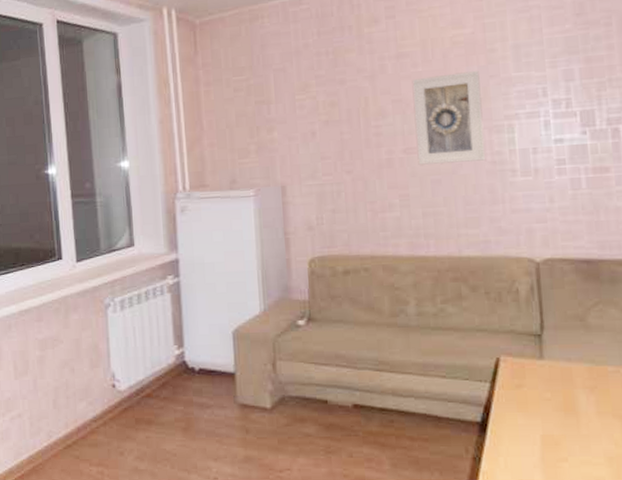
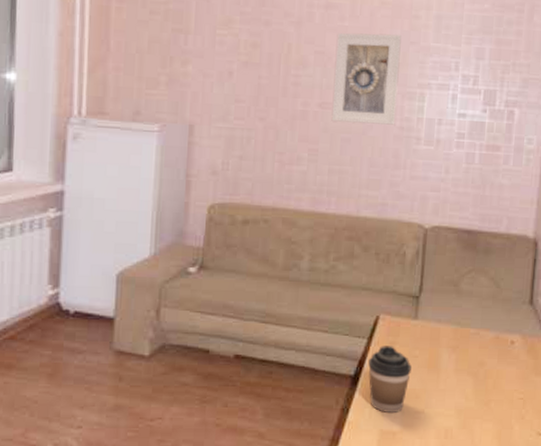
coffee cup: none [495,389,545,461] -> present [368,346,412,413]

